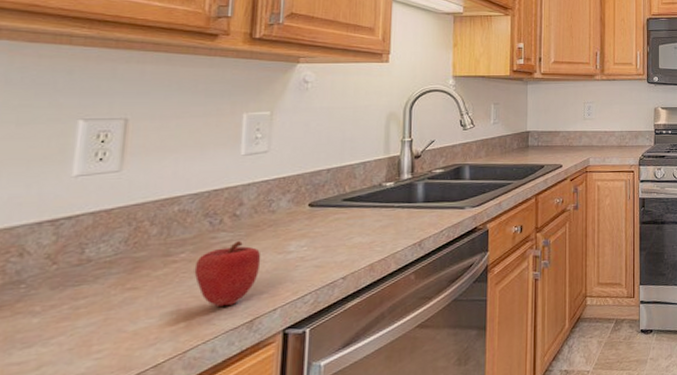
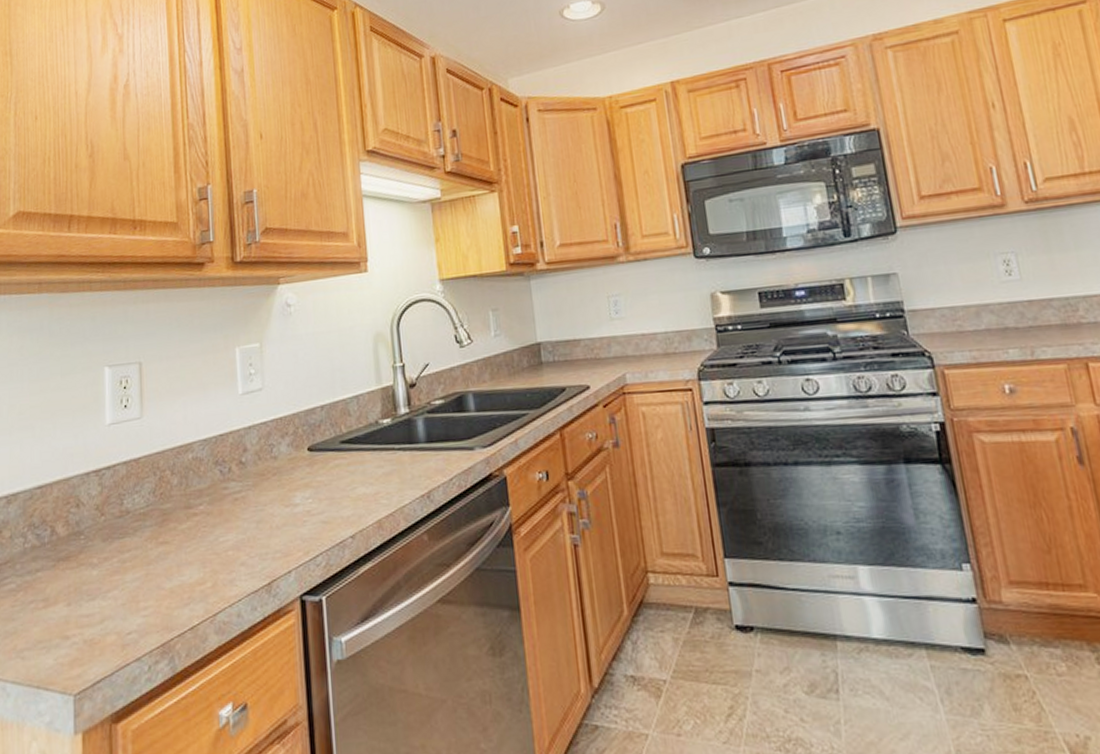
apple: present [194,240,261,307] -> none [212,490,271,566]

